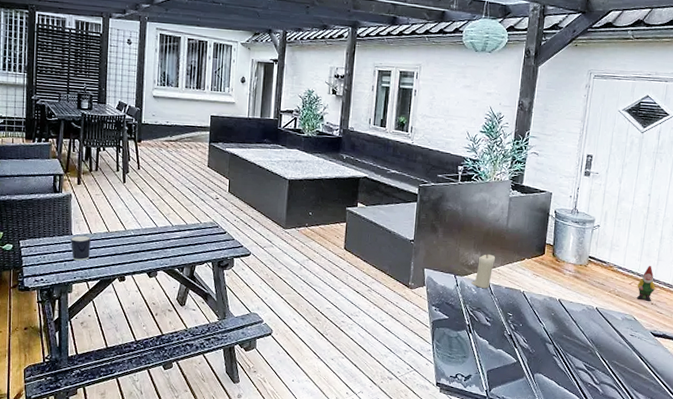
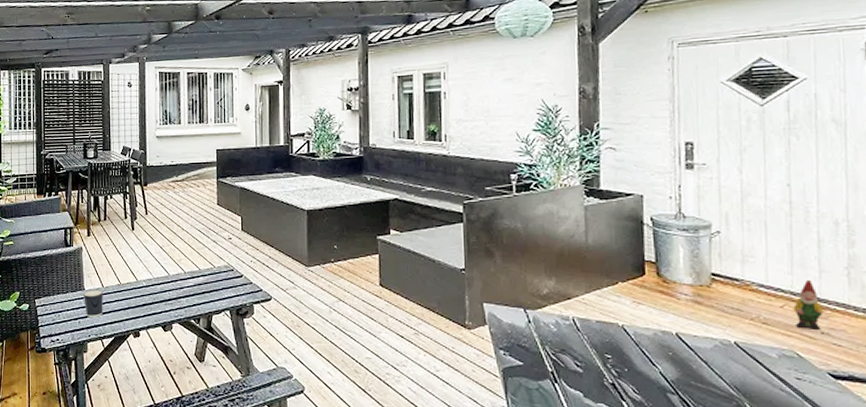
candle: present [471,254,496,288] -> none [548,279,577,324]

